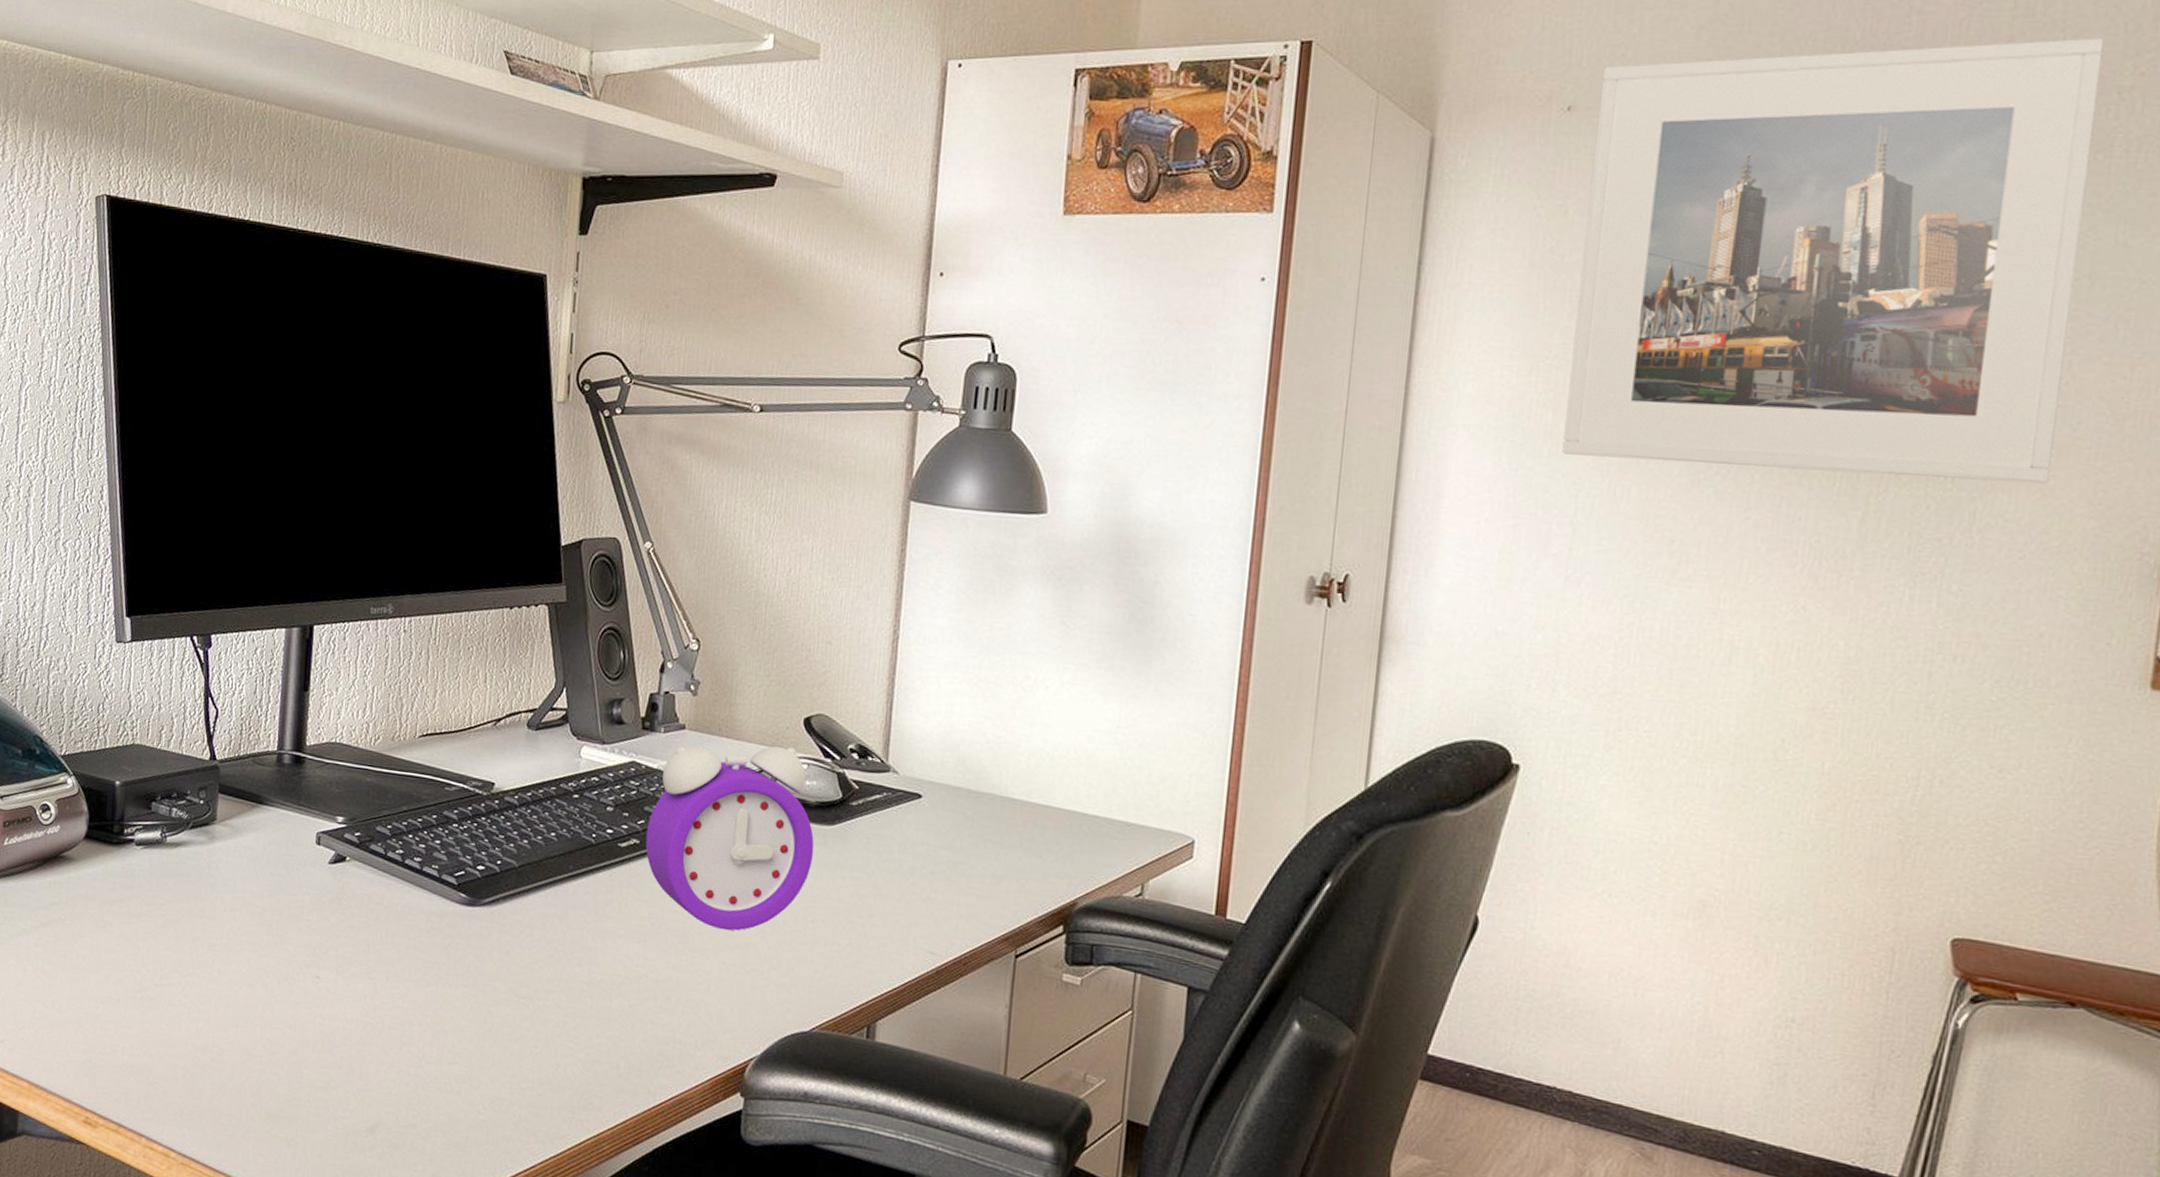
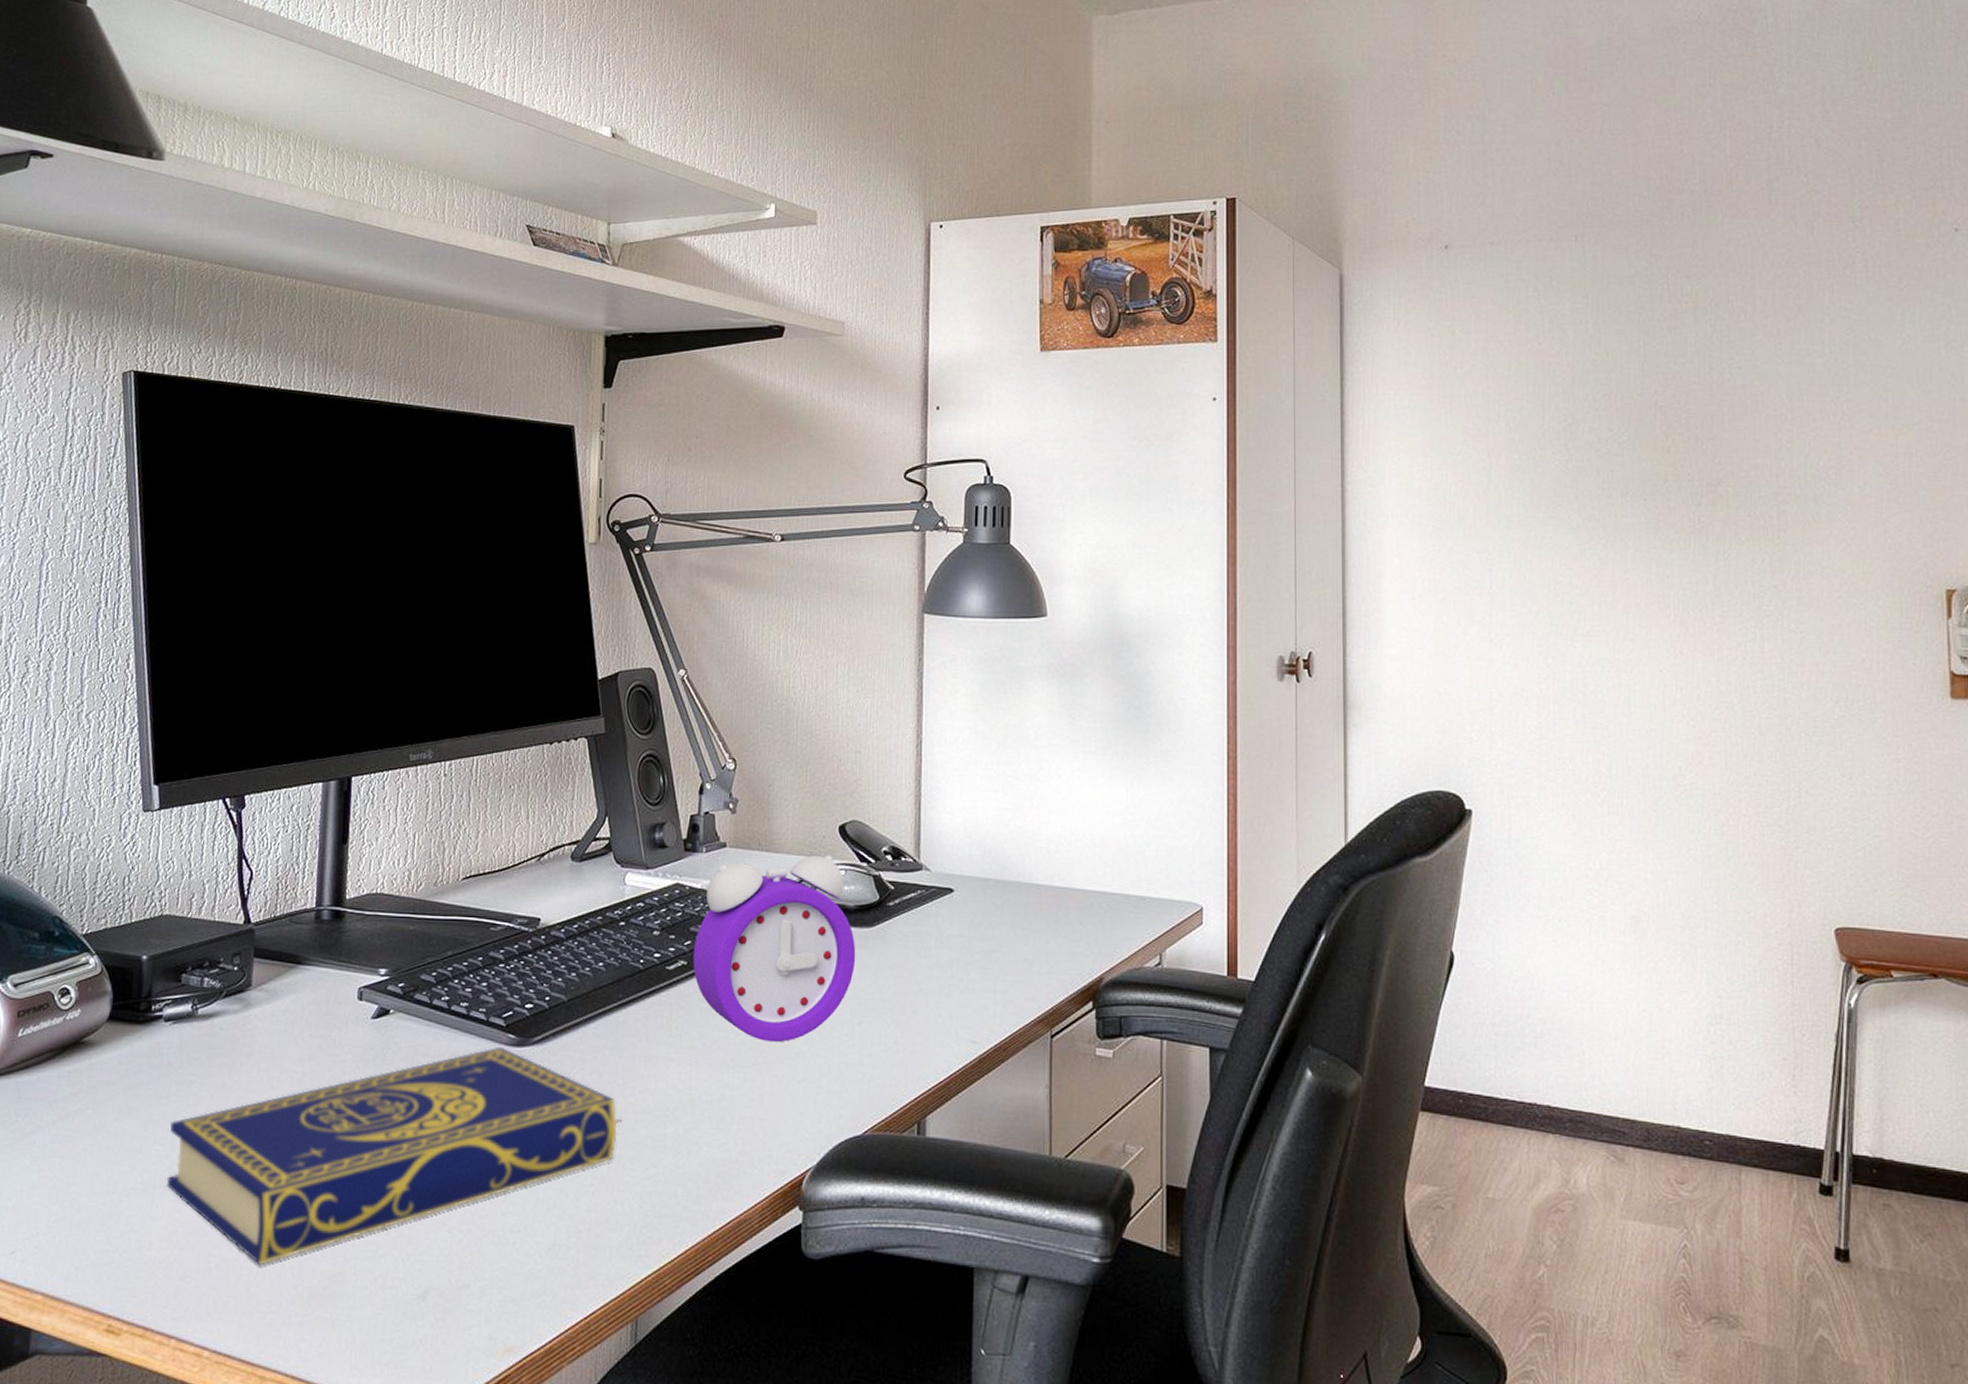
book: none [137,904,568,1082] -> present [166,1048,622,1266]
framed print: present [1562,37,2105,484] -> none [1469,180,1850,536]

